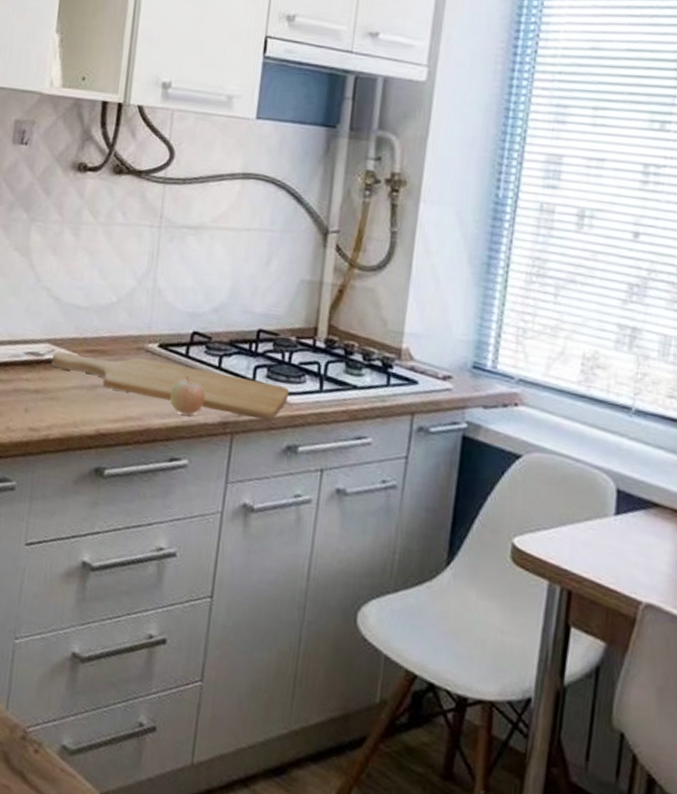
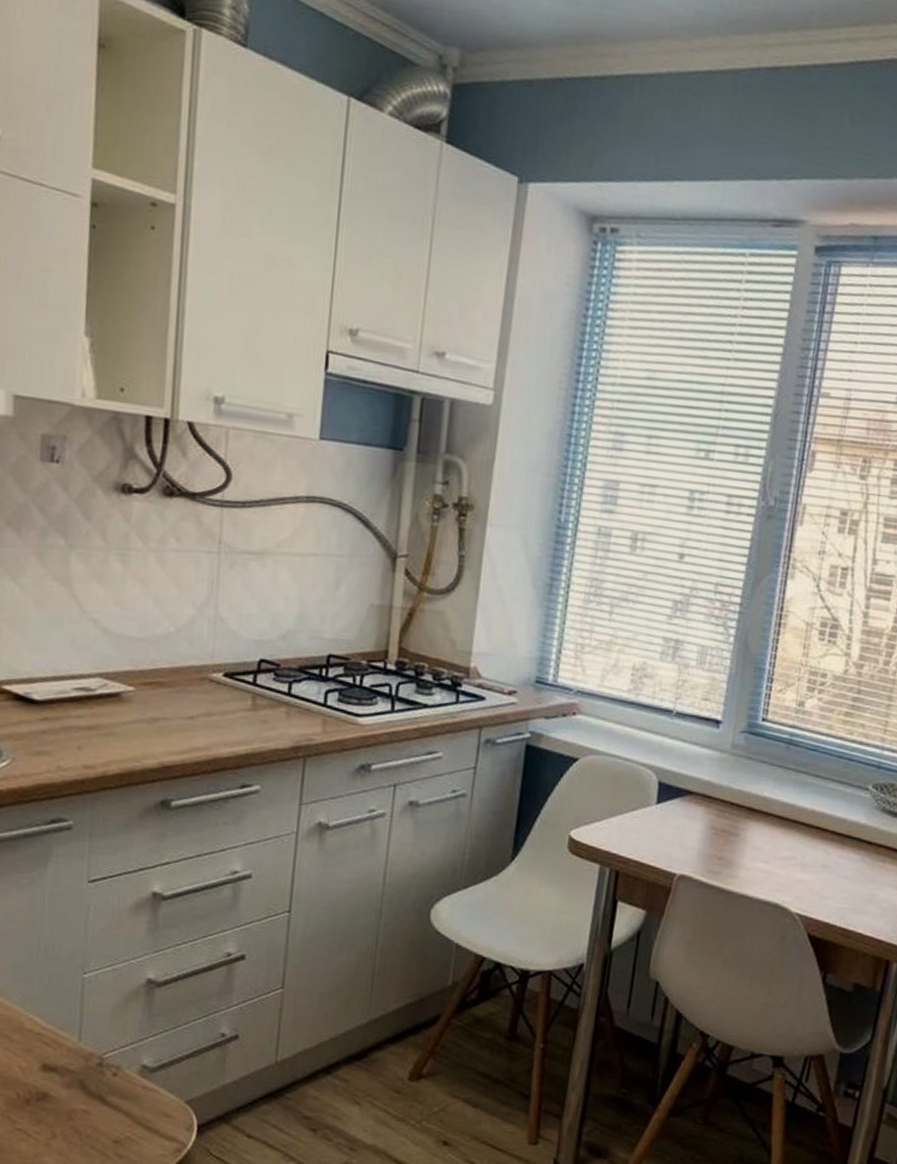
chopping board: present [51,351,290,420] -> none [105,686,362,741]
fruit: present [169,375,206,416] -> none [238,703,276,742]

